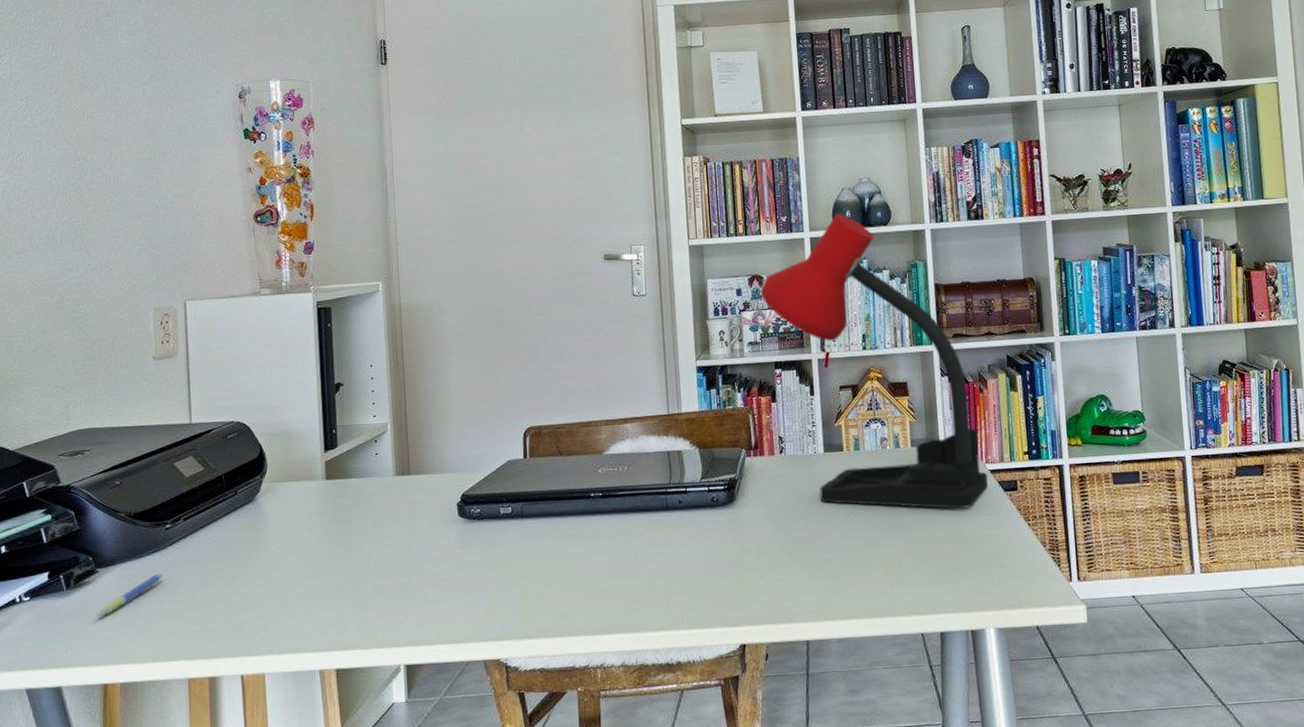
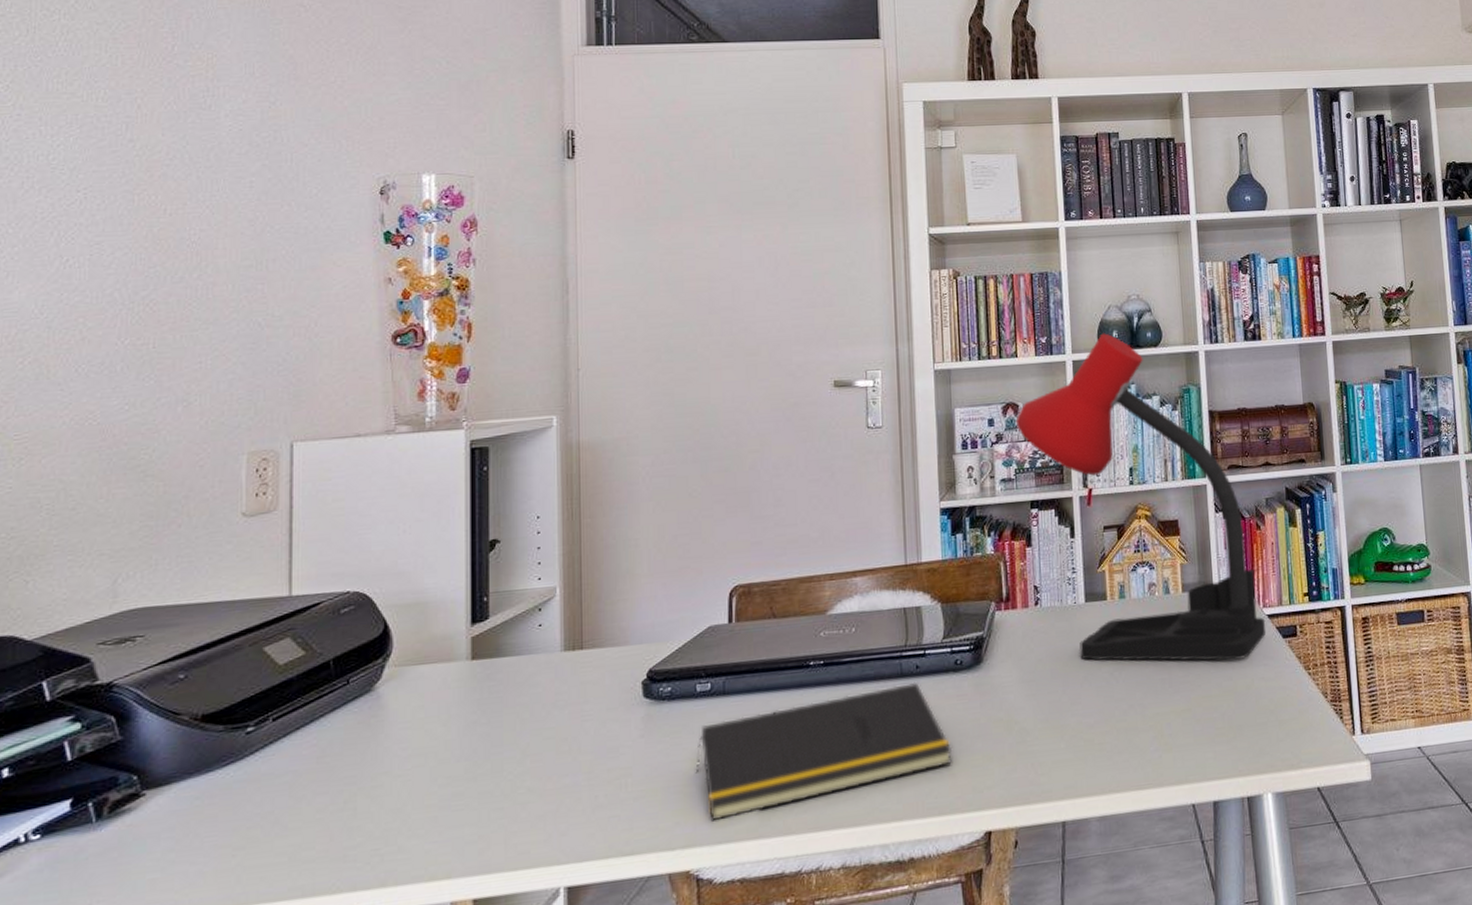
pen: present [96,573,163,618] -> none [137,791,238,857]
notepad: none [501,514,712,621] -> present [695,682,953,822]

